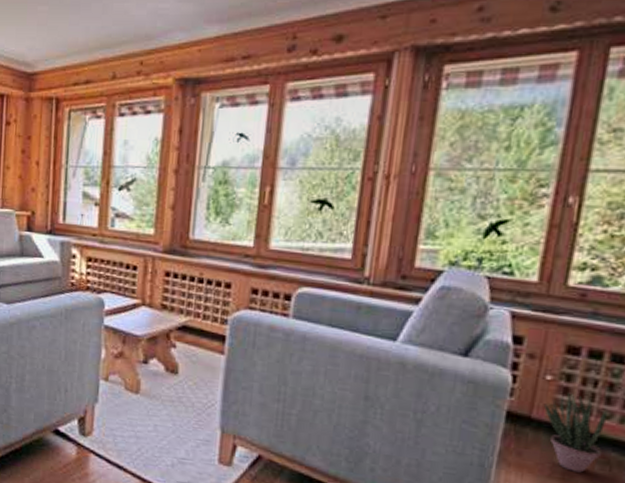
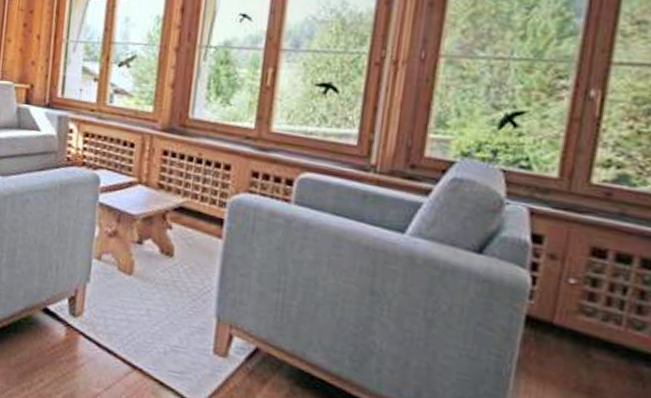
potted plant: present [544,392,607,473] -> none [568,298,638,388]

